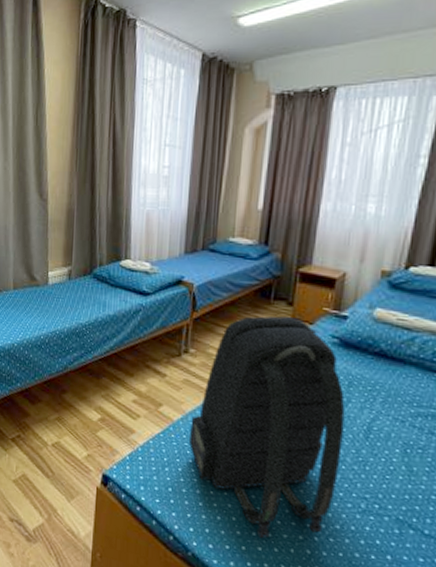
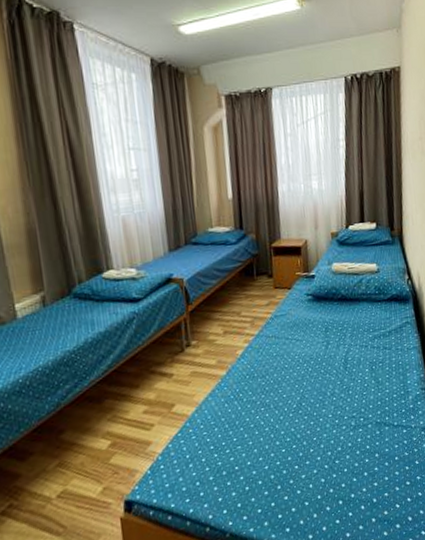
backpack: present [189,316,345,539] -> none [205,286,333,489]

